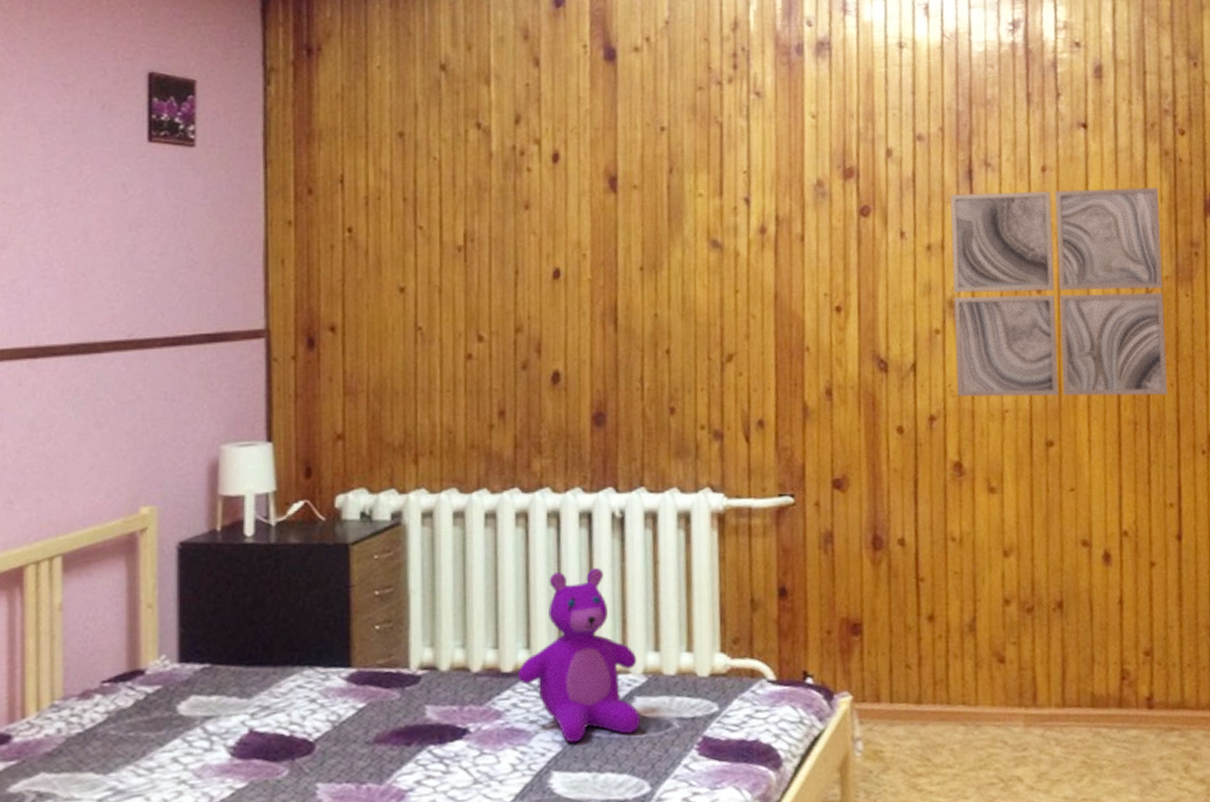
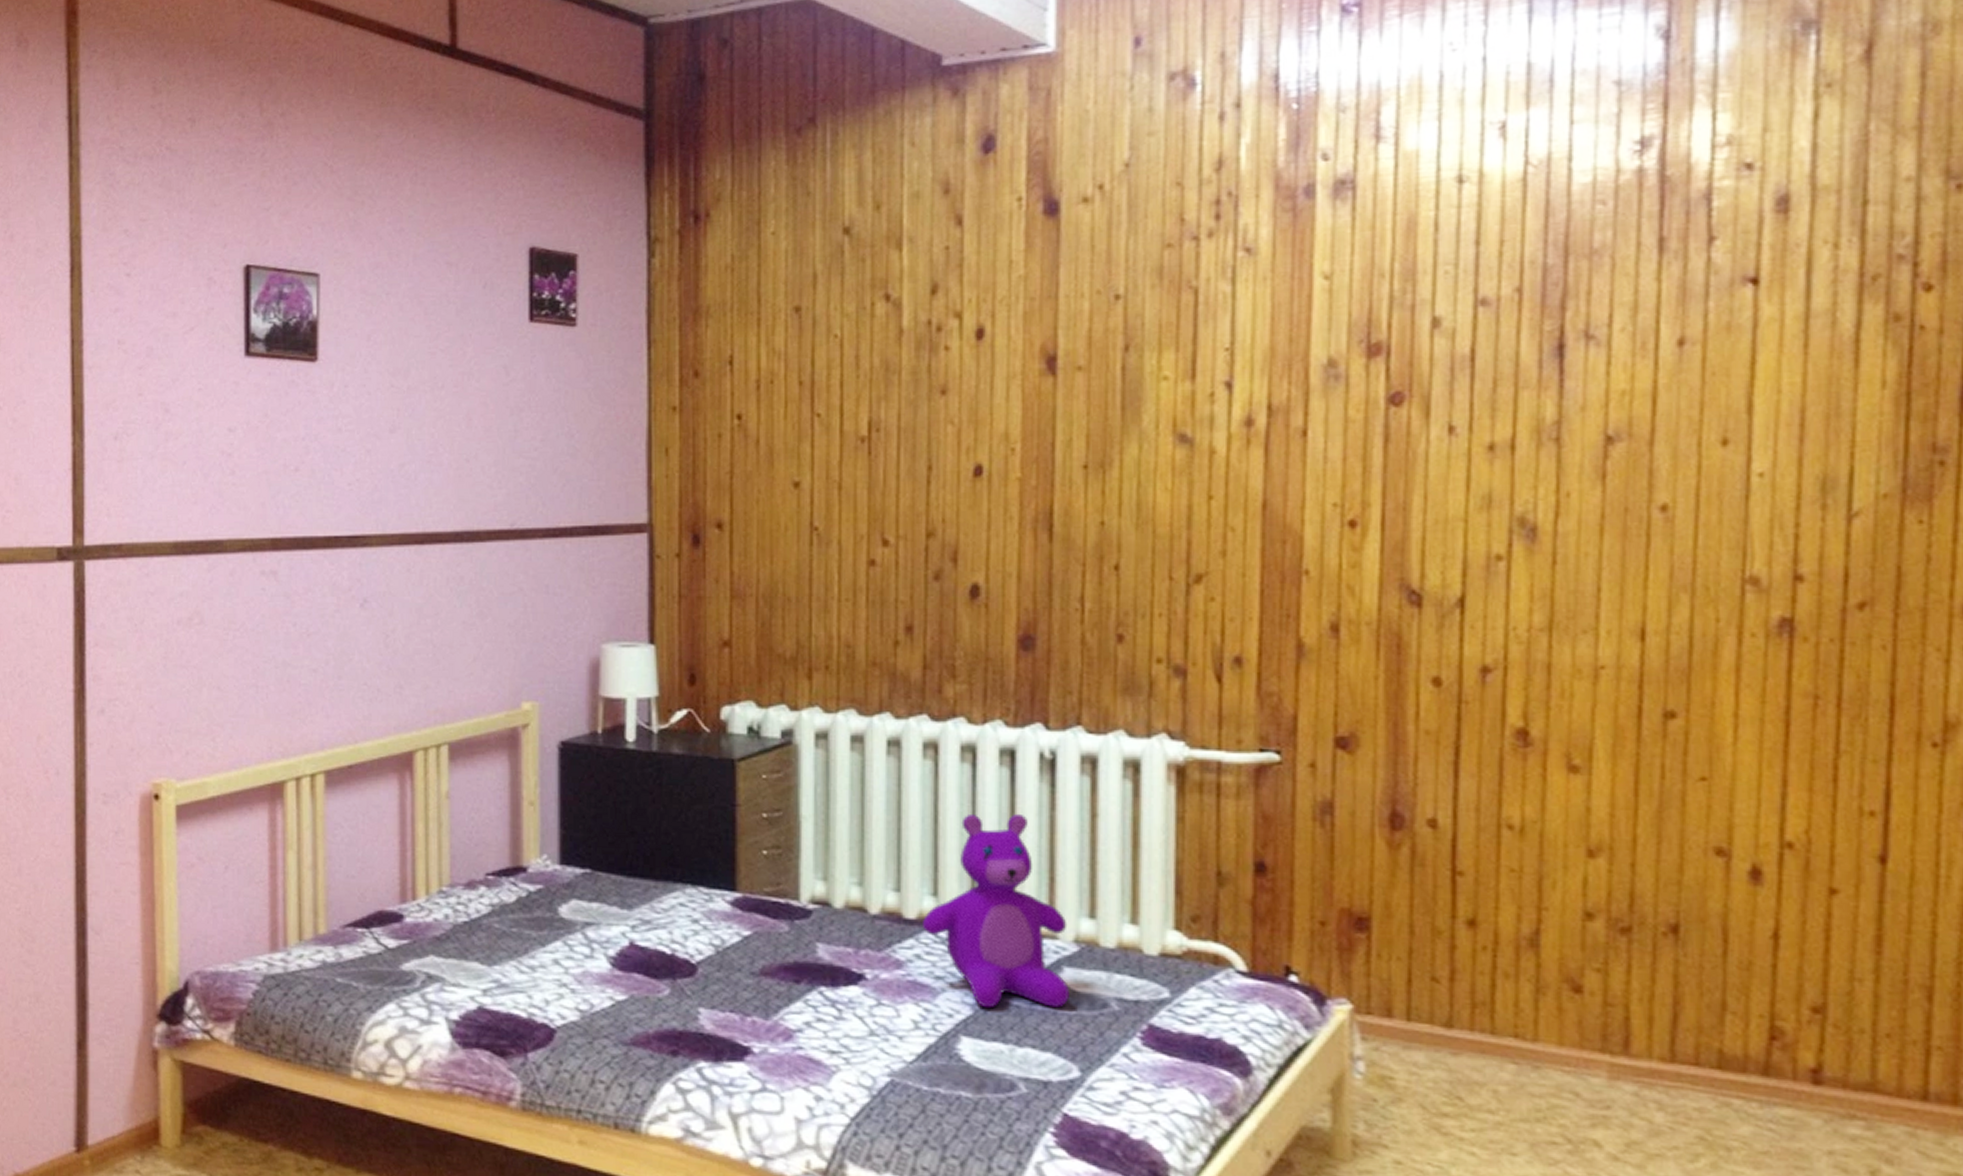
wall art: present [950,187,1168,397] -> none [1525,367,1880,661]

